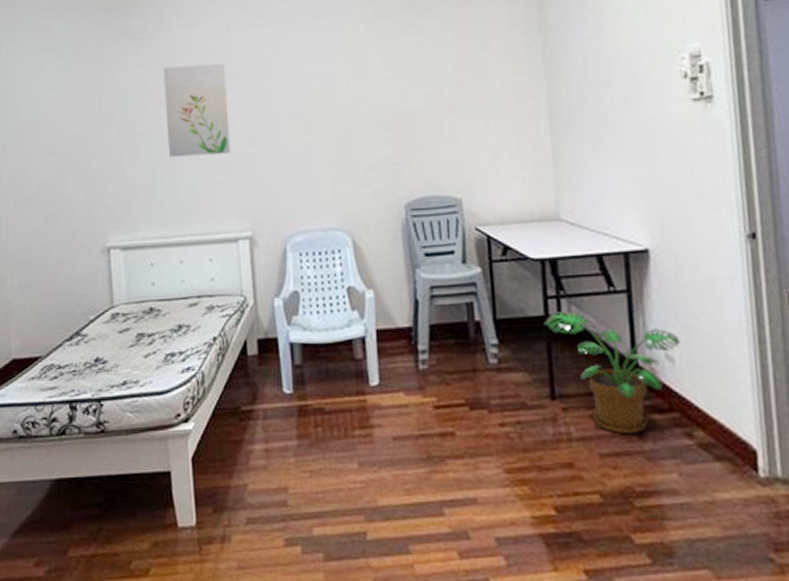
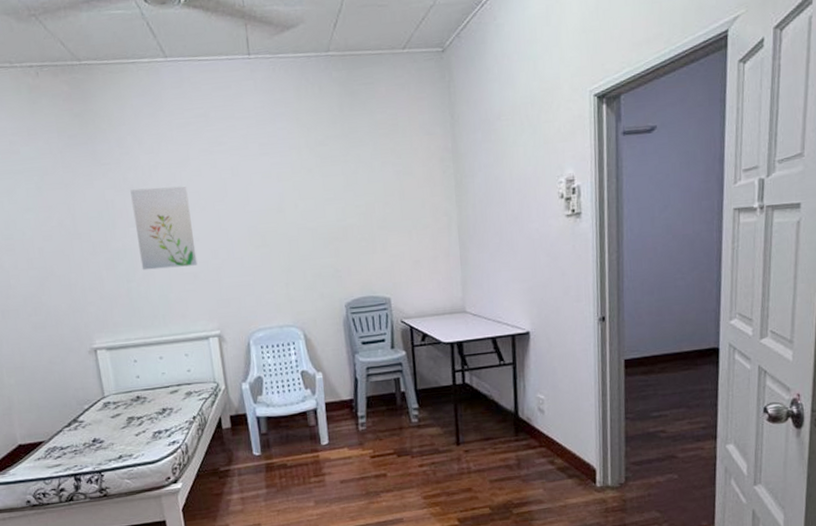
potted plant: present [545,311,680,433] -> none [453,381,549,465]

